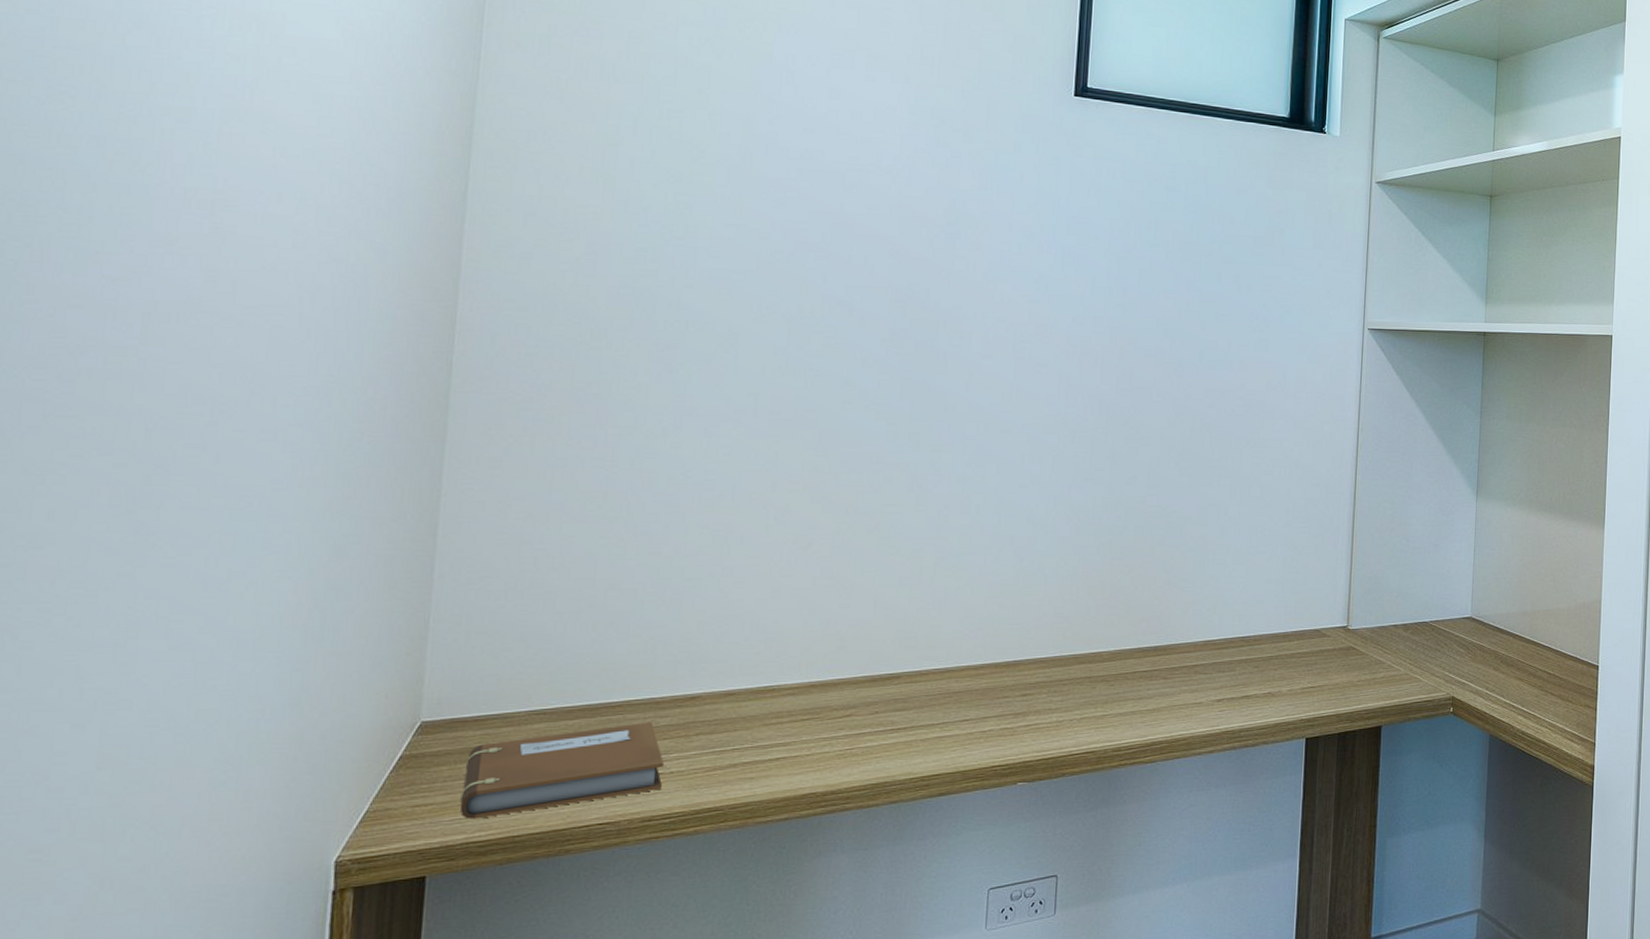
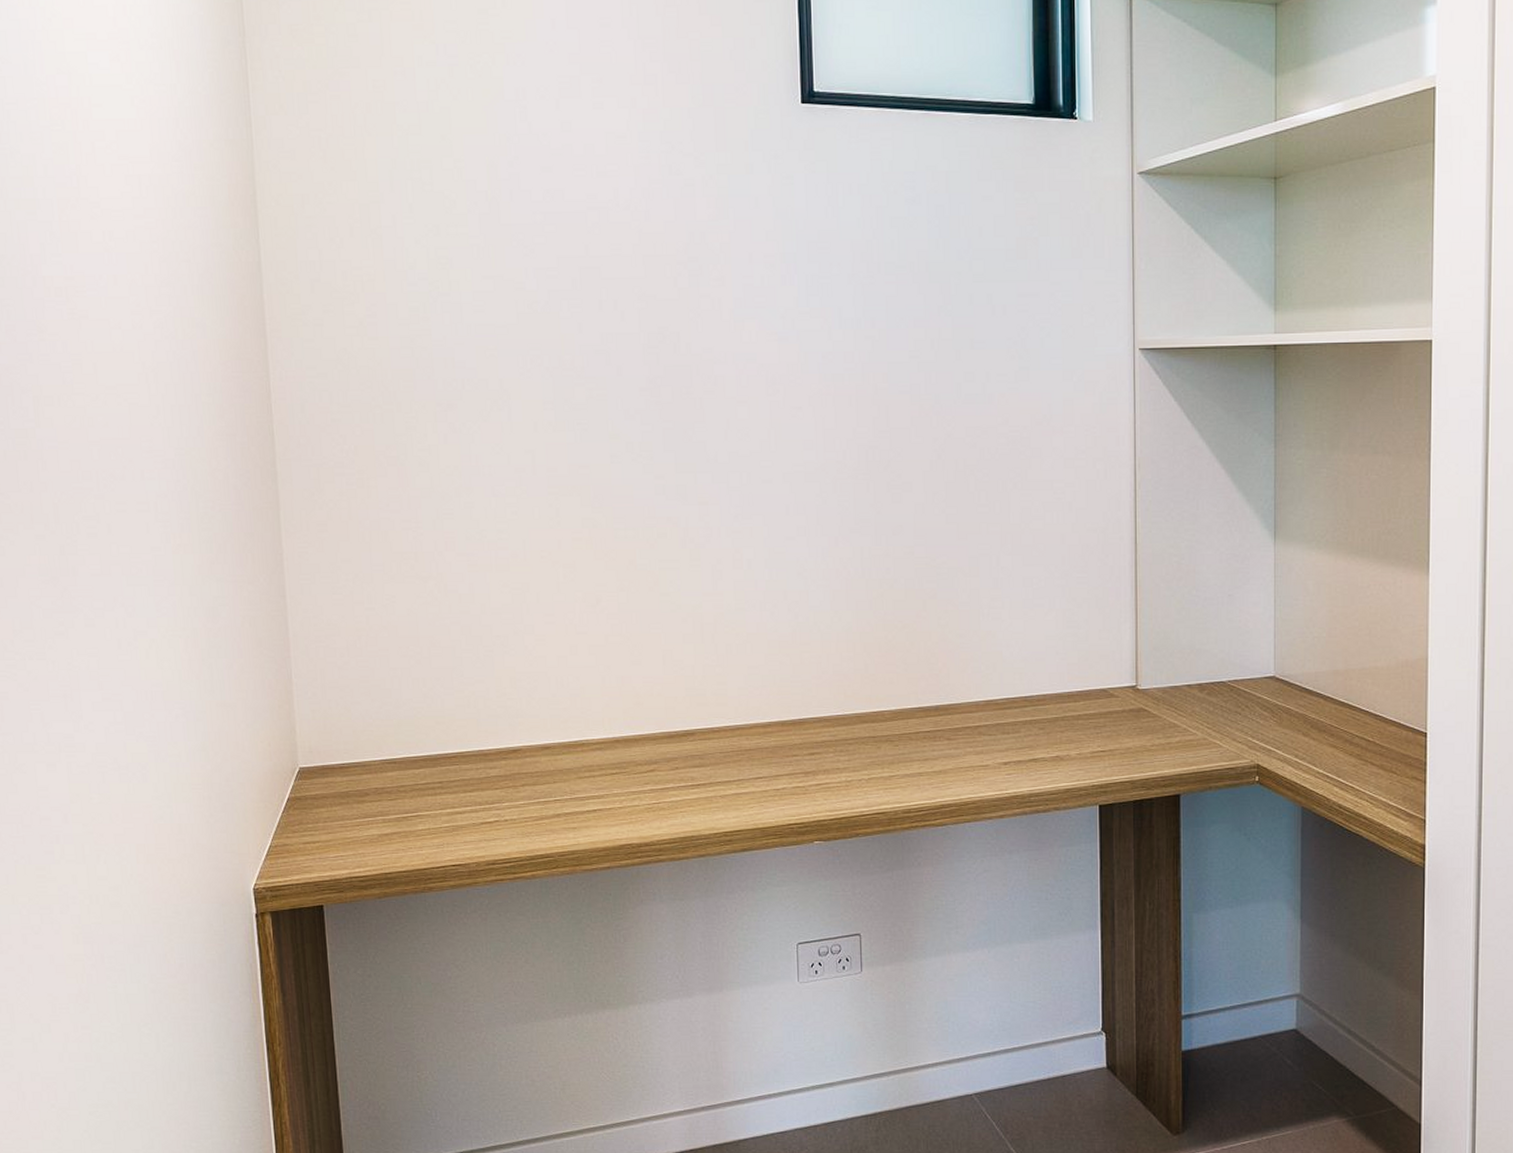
notebook: present [460,721,664,819] -> none [339,772,499,857]

